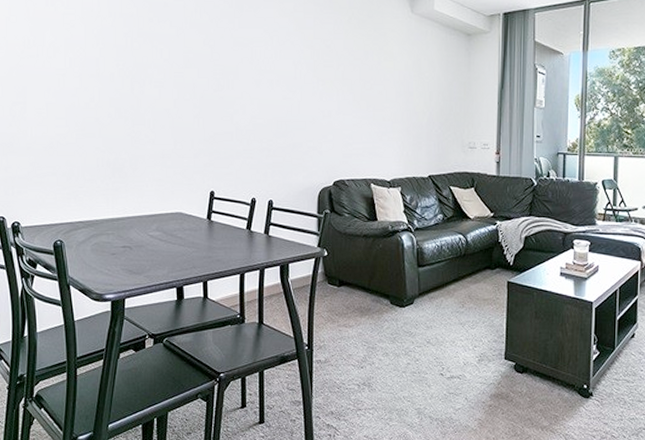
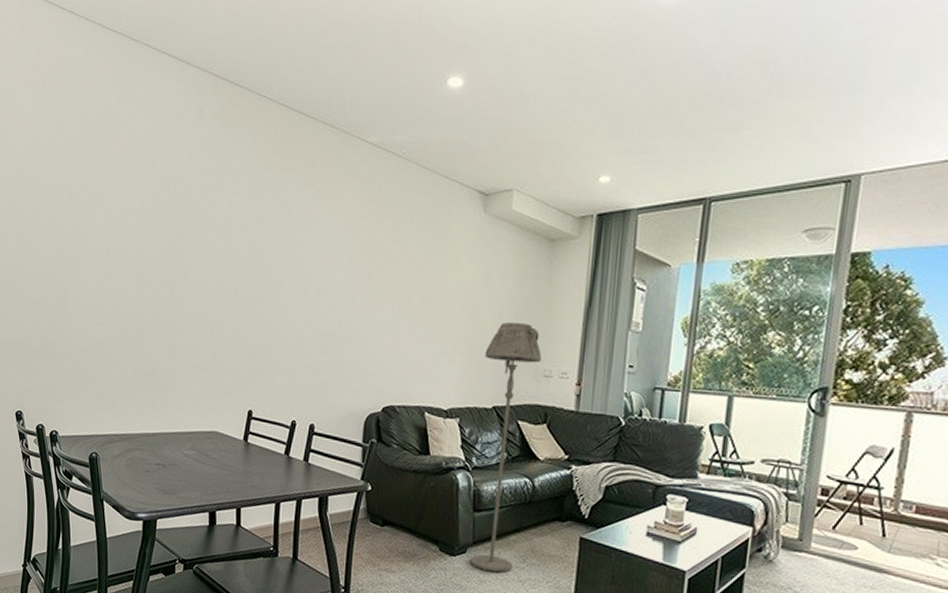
floor lamp: none [418,104,467,318] -> present [470,322,542,573]

